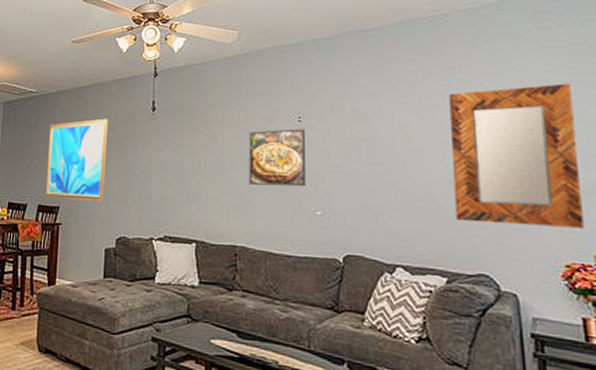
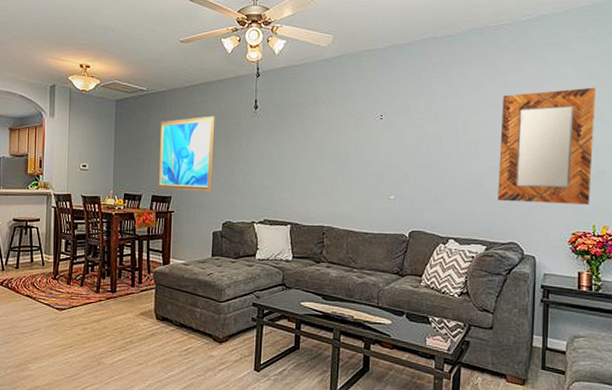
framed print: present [249,129,306,187] -> none [337,125,386,176]

